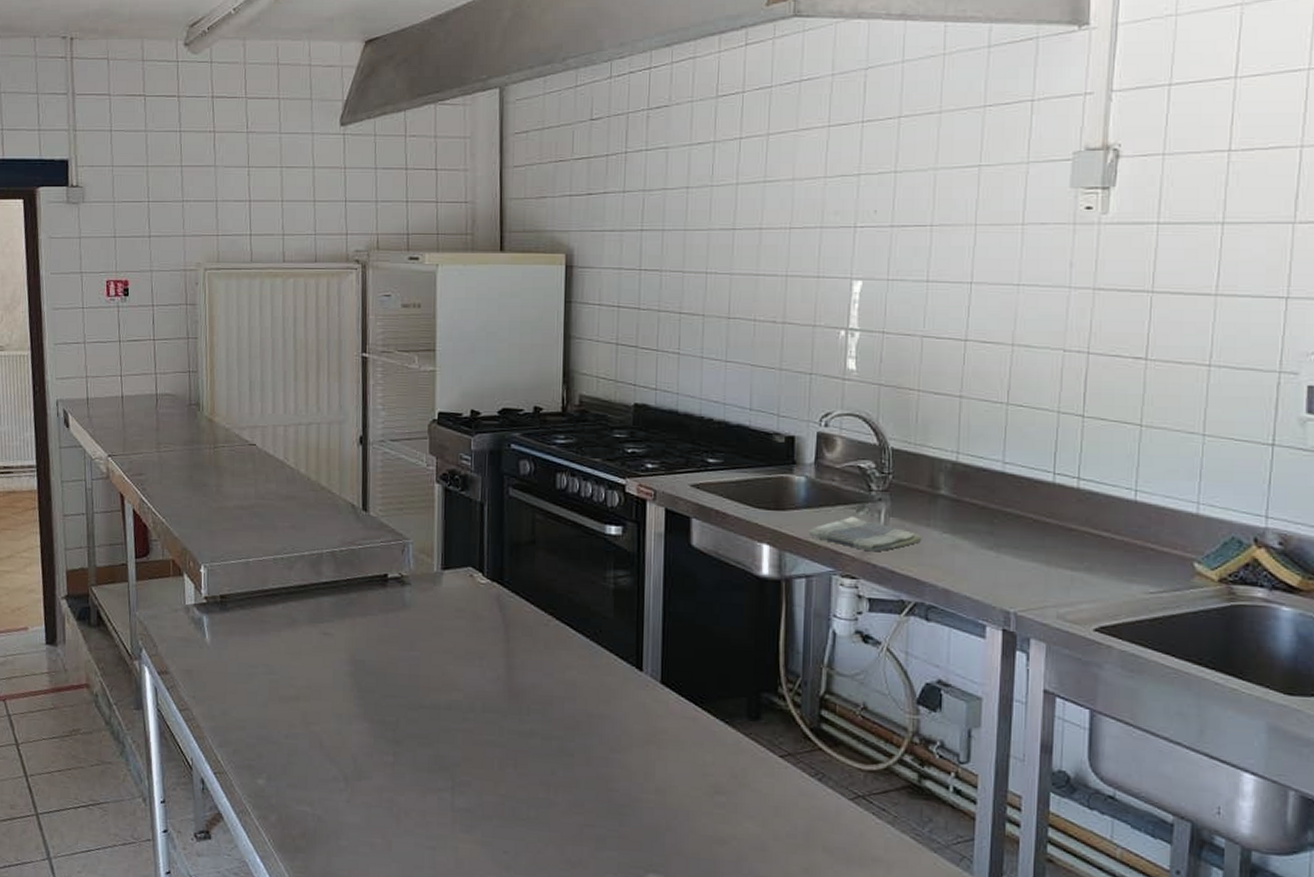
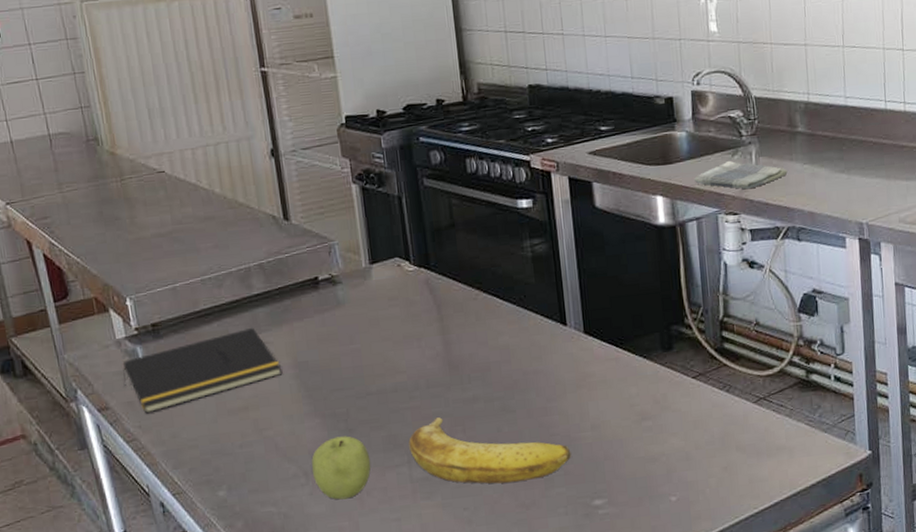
notepad: none [185,615,339,685] -> present [122,327,283,414]
fruit: none [352,746,414,815] -> present [311,436,371,500]
banana: none [455,746,629,836] -> present [408,417,571,484]

